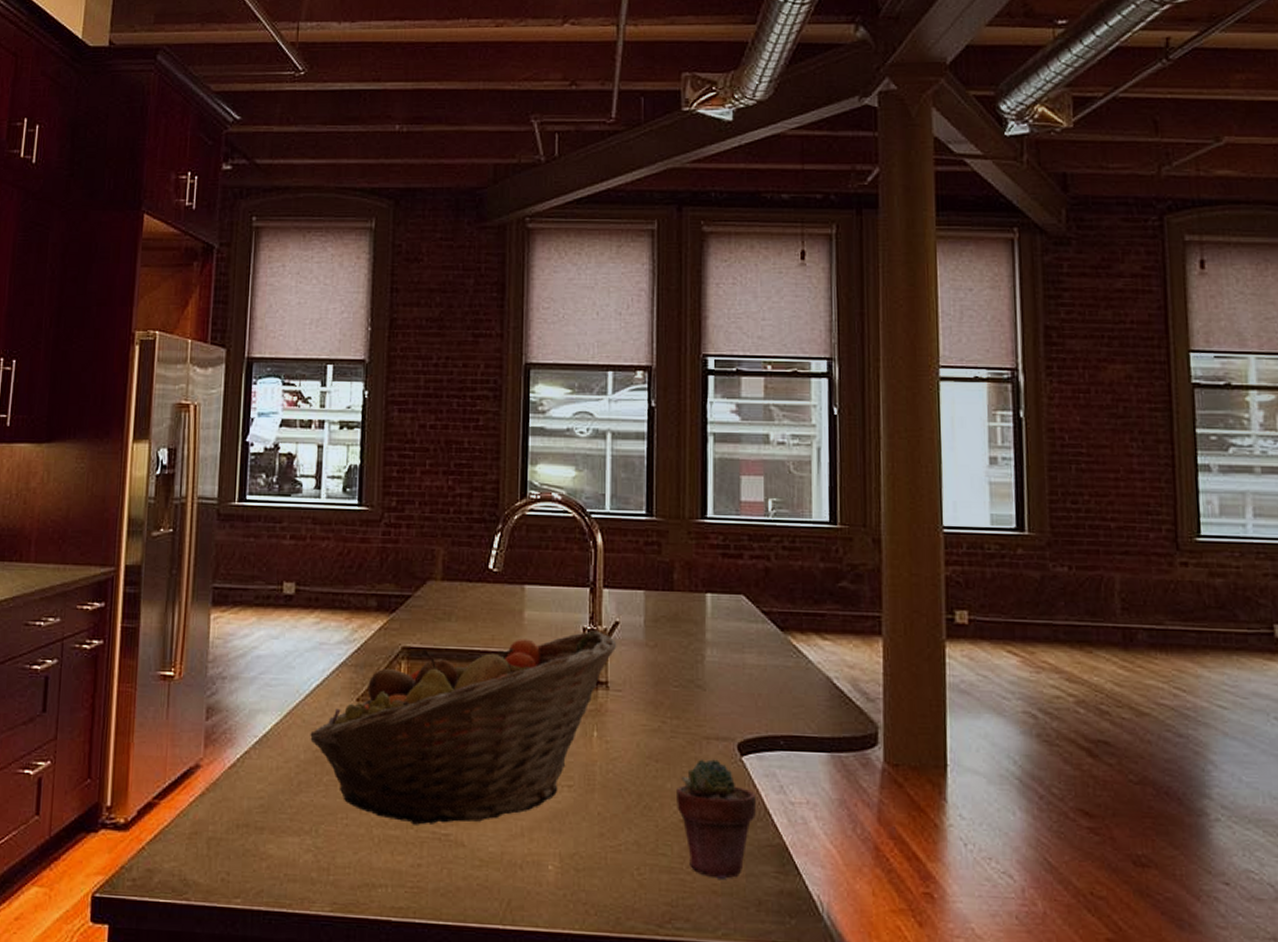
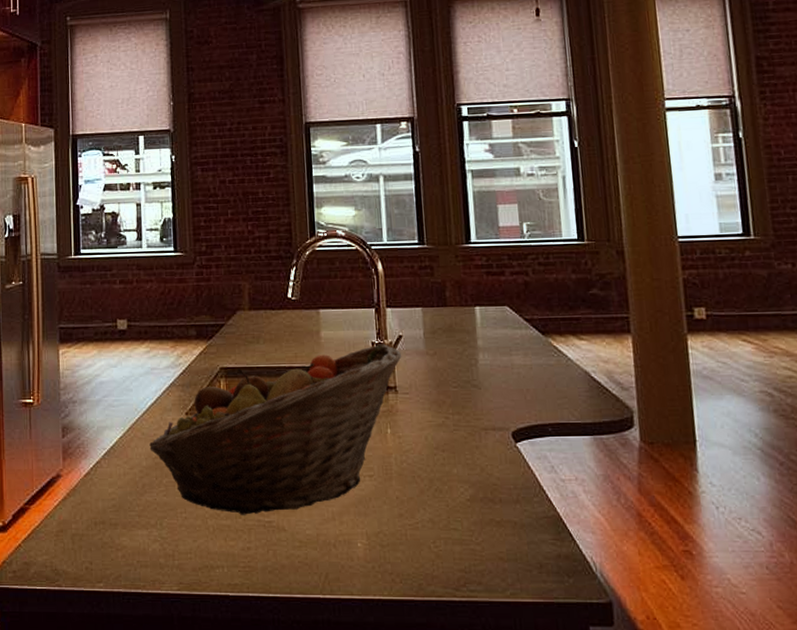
potted succulent: present [677,759,757,879] -> none [462,447,532,547]

